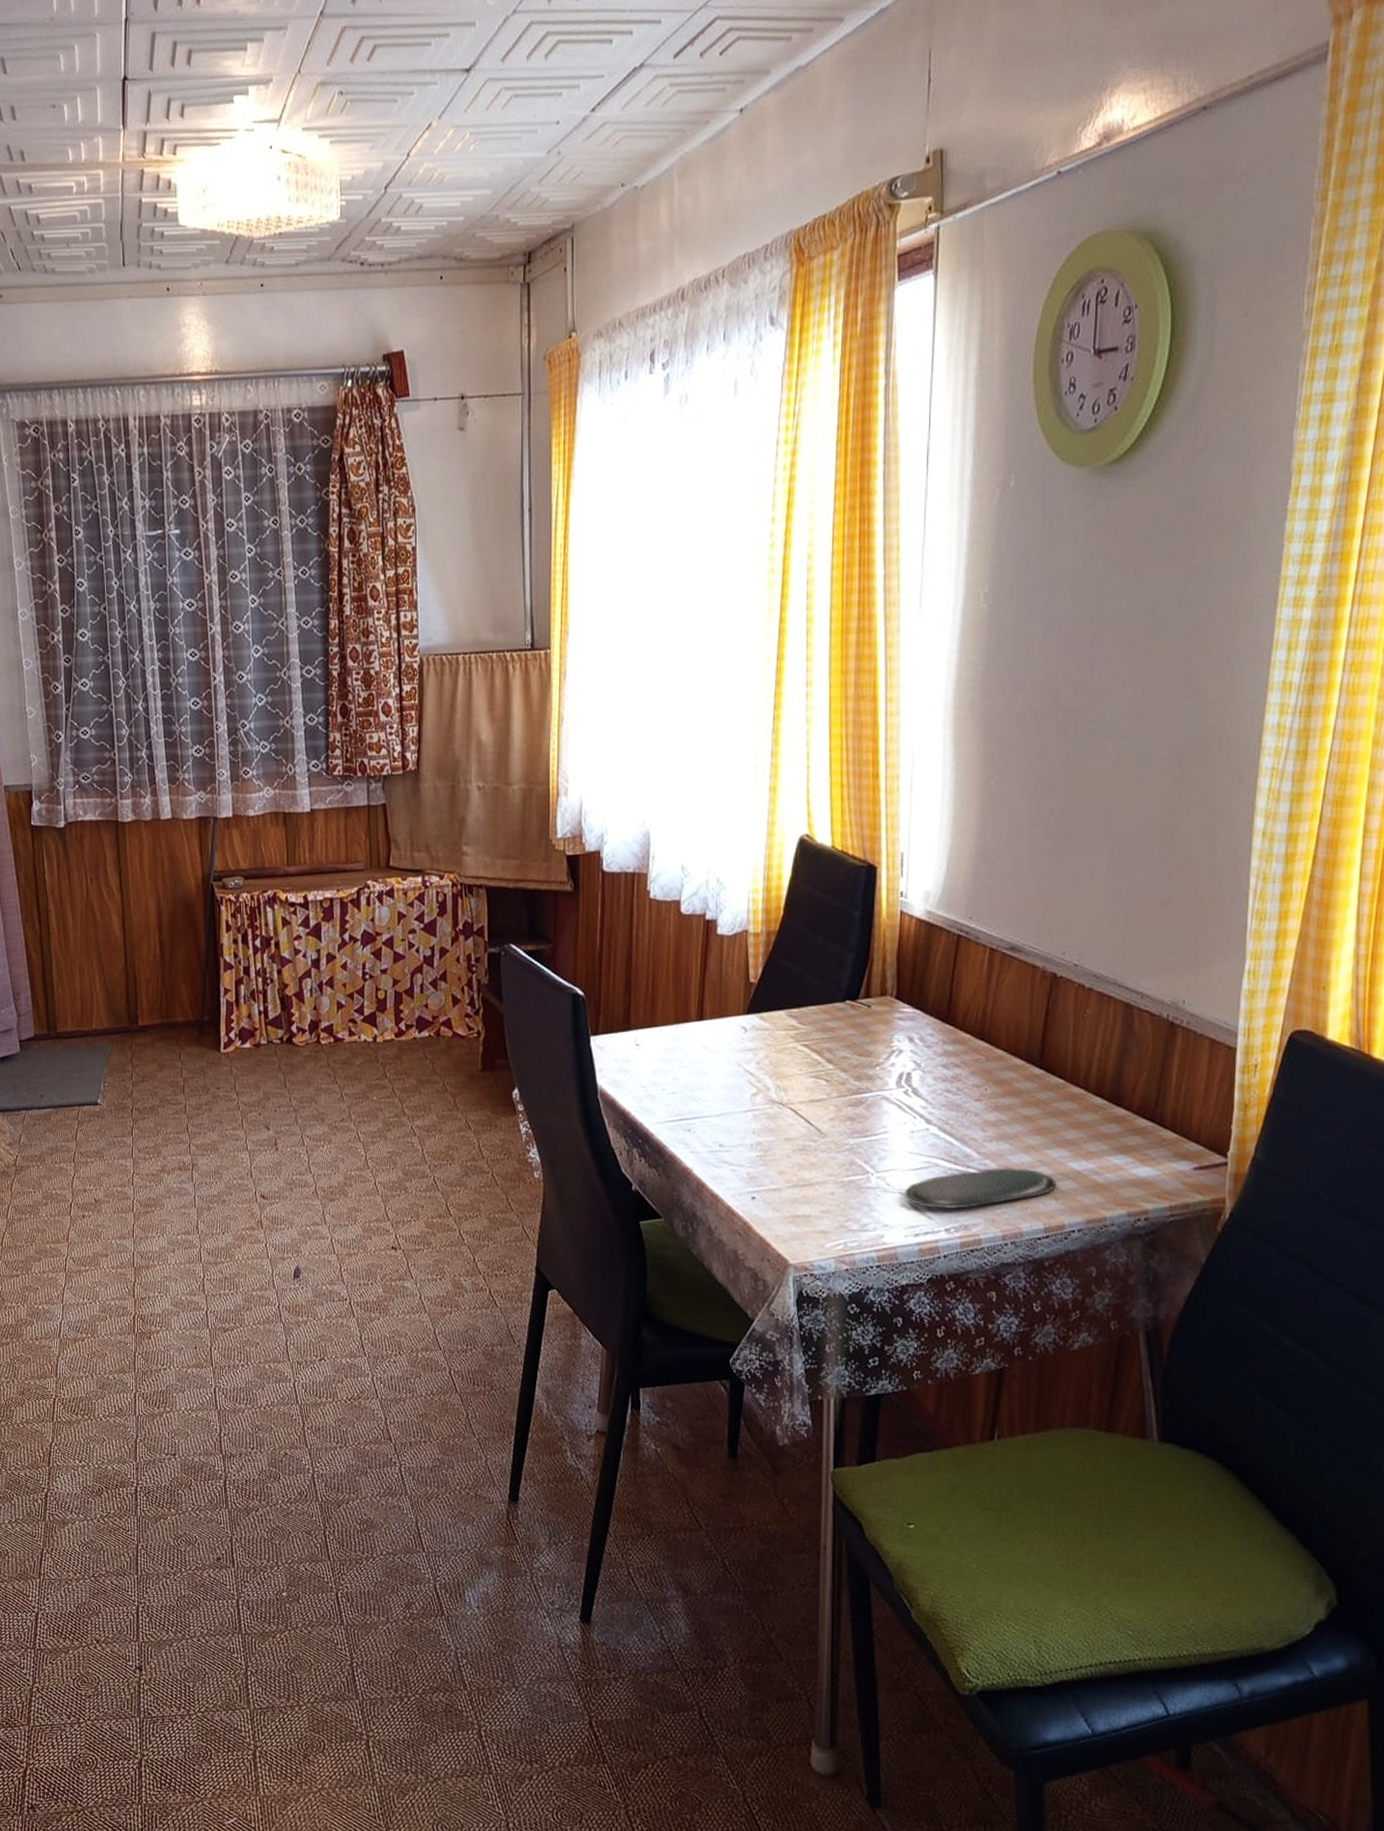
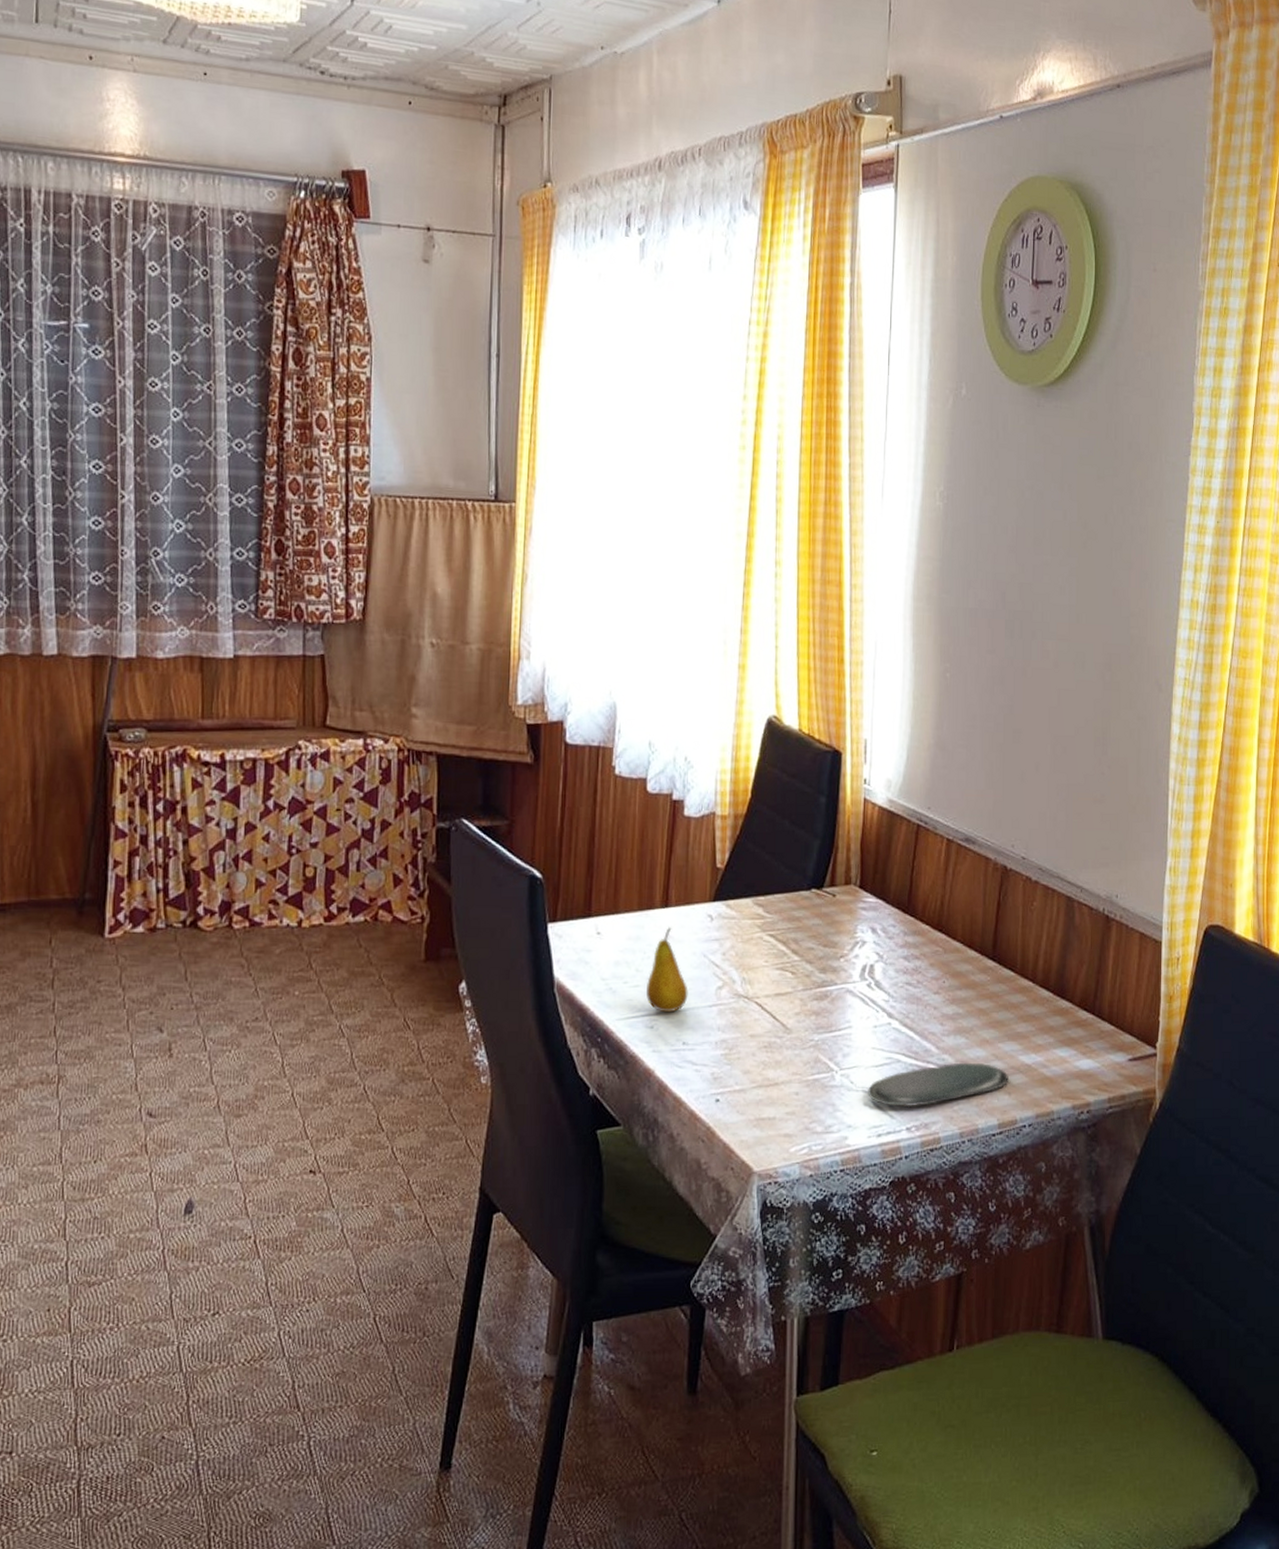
fruit: none [683,1039,724,1117] -> present [645,927,688,1013]

